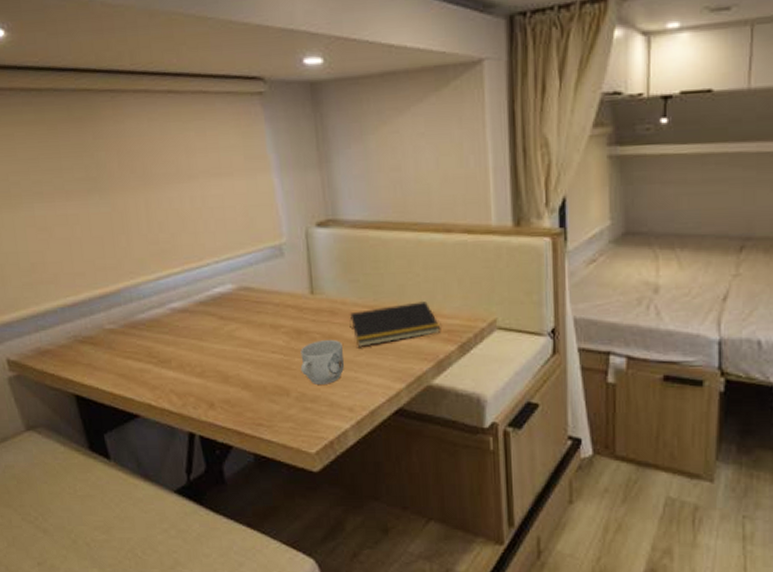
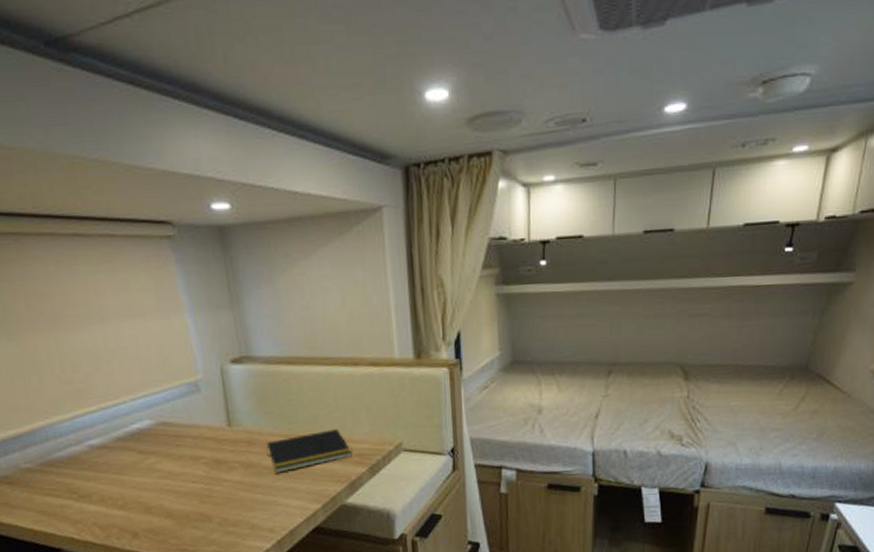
mug: present [300,340,345,384] -> none [220,468,264,510]

